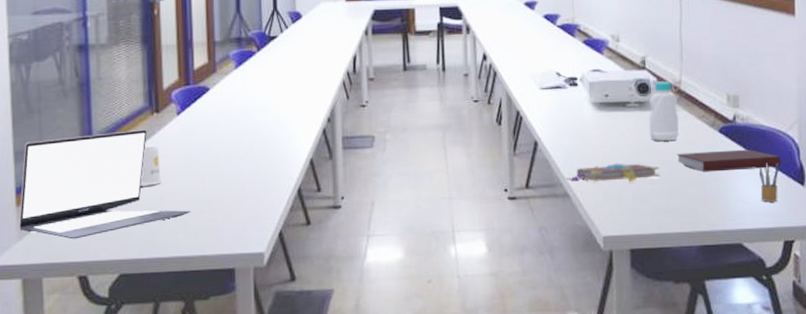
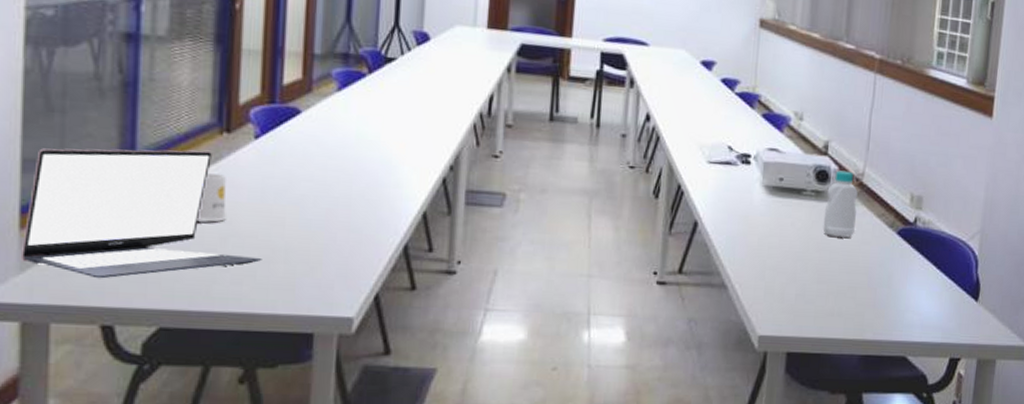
book: present [567,163,660,183] -> none [726,255,830,279]
notebook: present [676,149,781,172] -> none [849,252,958,279]
pencil box: present [759,162,779,203] -> none [931,272,955,316]

